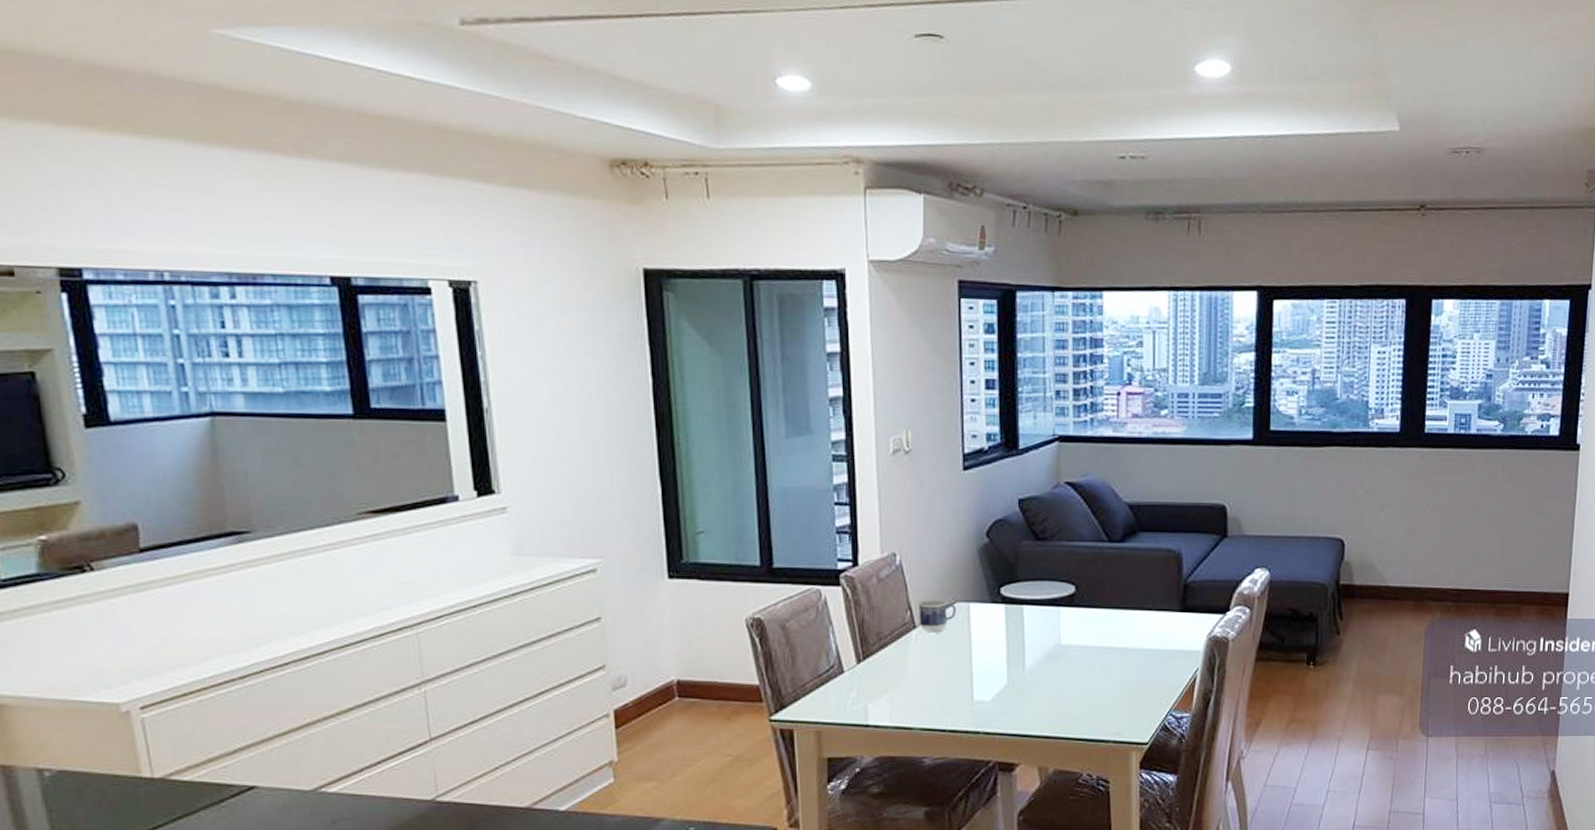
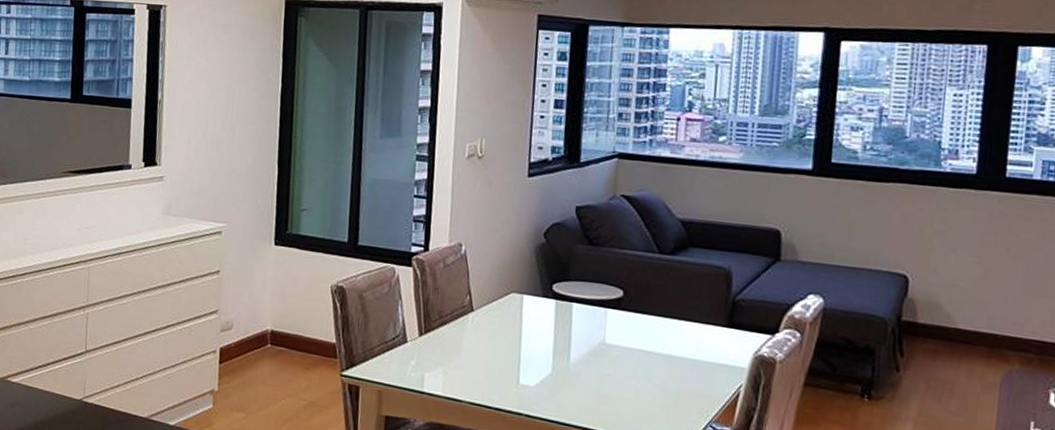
cup: present [917,598,957,633] -> none [476,287,511,319]

